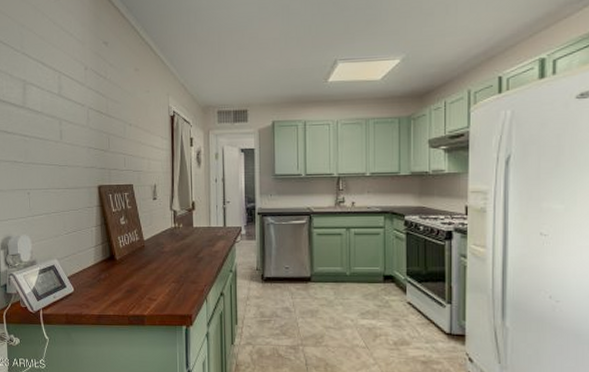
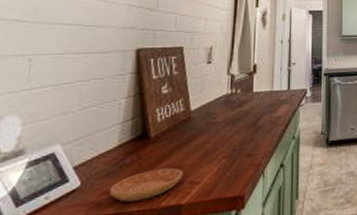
saucer: none [93,285,142,308] -> present [109,167,182,202]

